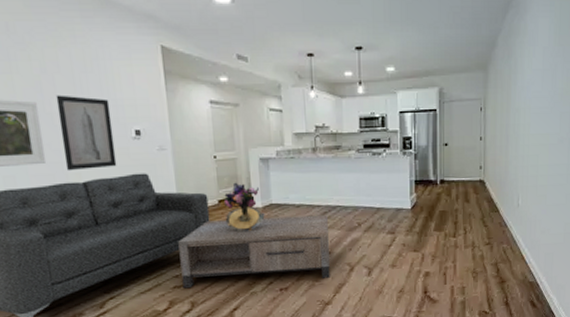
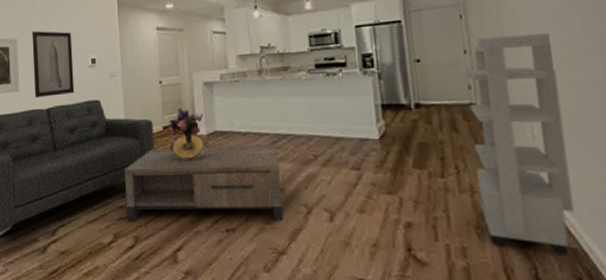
storage cabinet: none [477,127,539,287] -> present [466,33,574,255]

